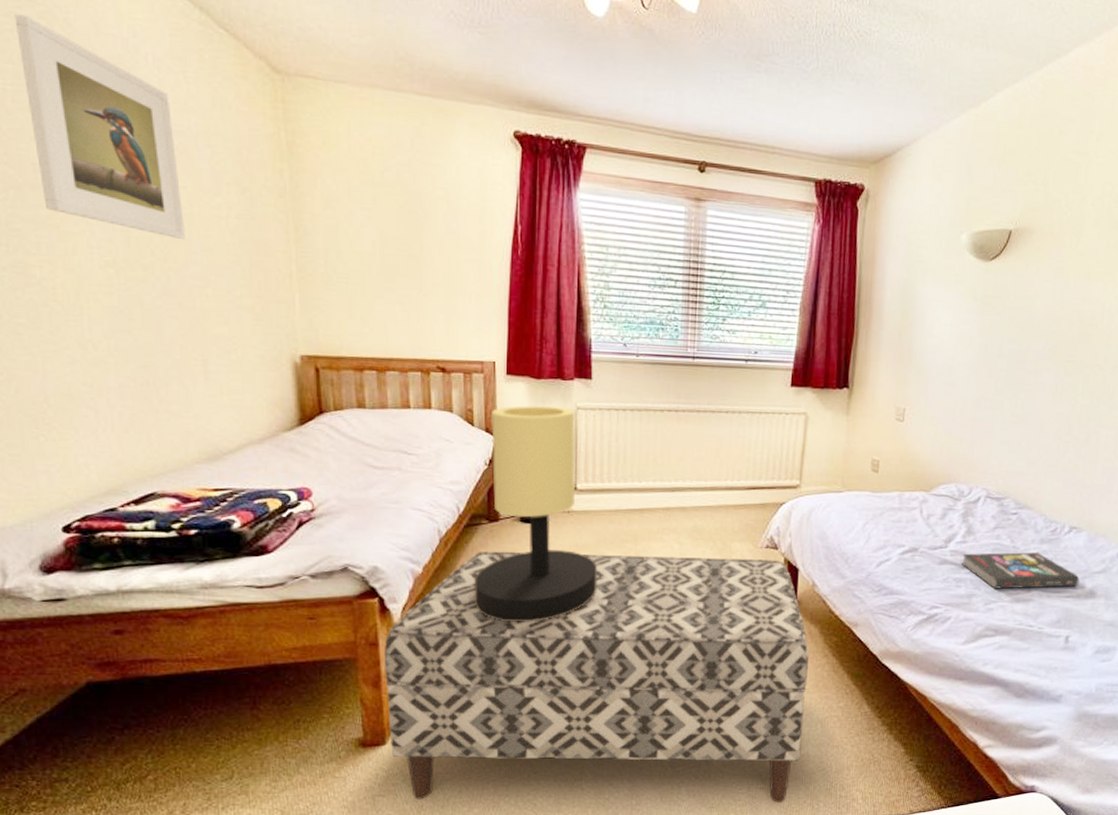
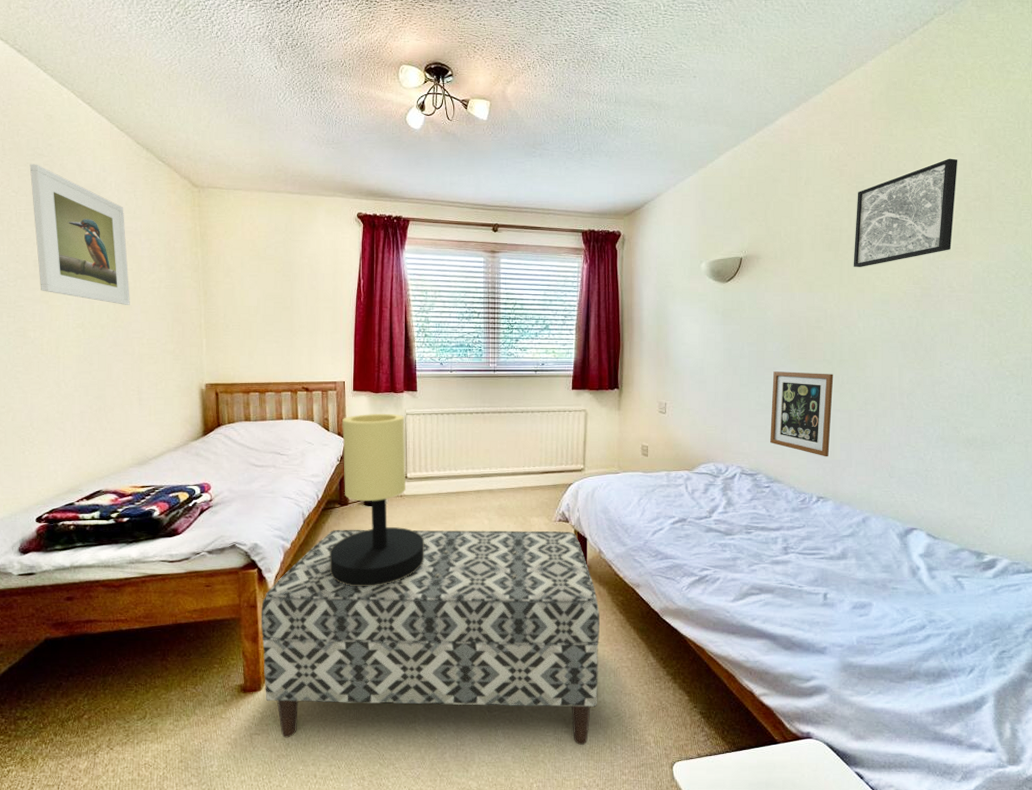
book: present [961,552,1080,589] -> none [724,520,831,552]
picture frame: none [1023,376,1104,481] -> present [770,371,834,457]

